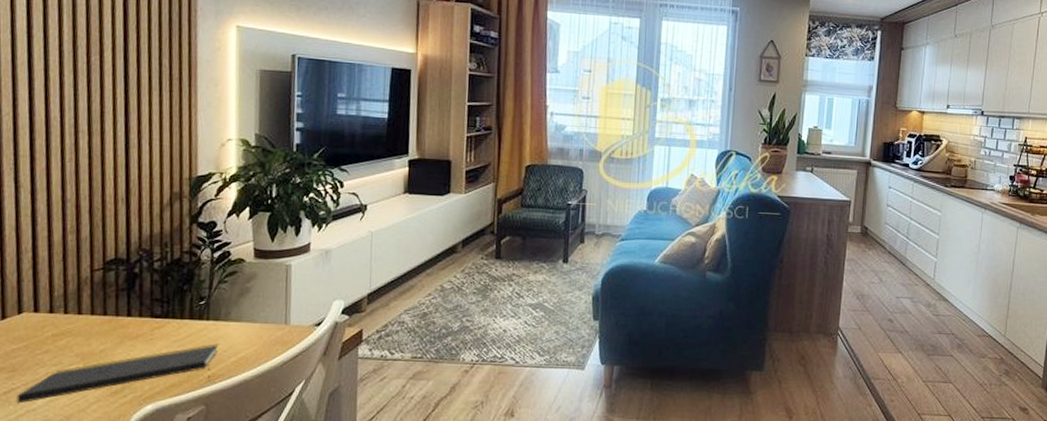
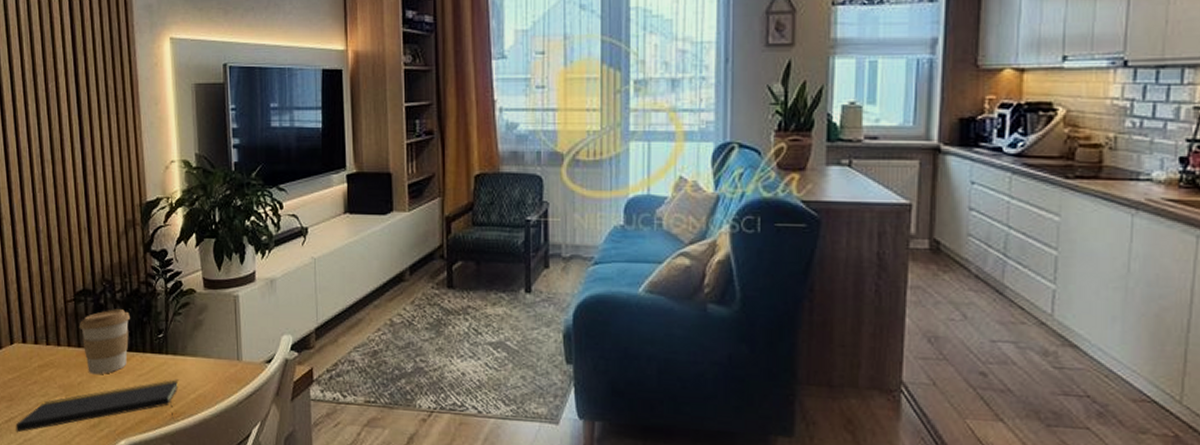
coffee cup: none [106,277,168,342] -> present [78,309,130,375]

